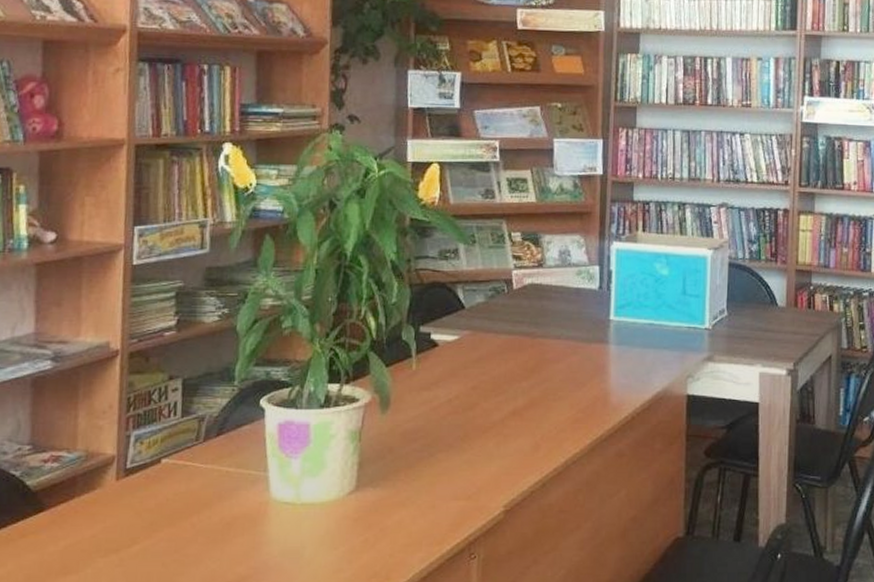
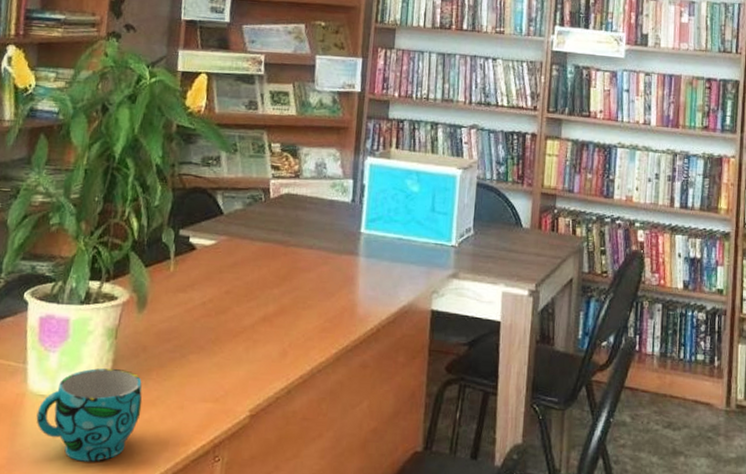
cup: none [282,471,392,567] -> present [36,368,143,462]

